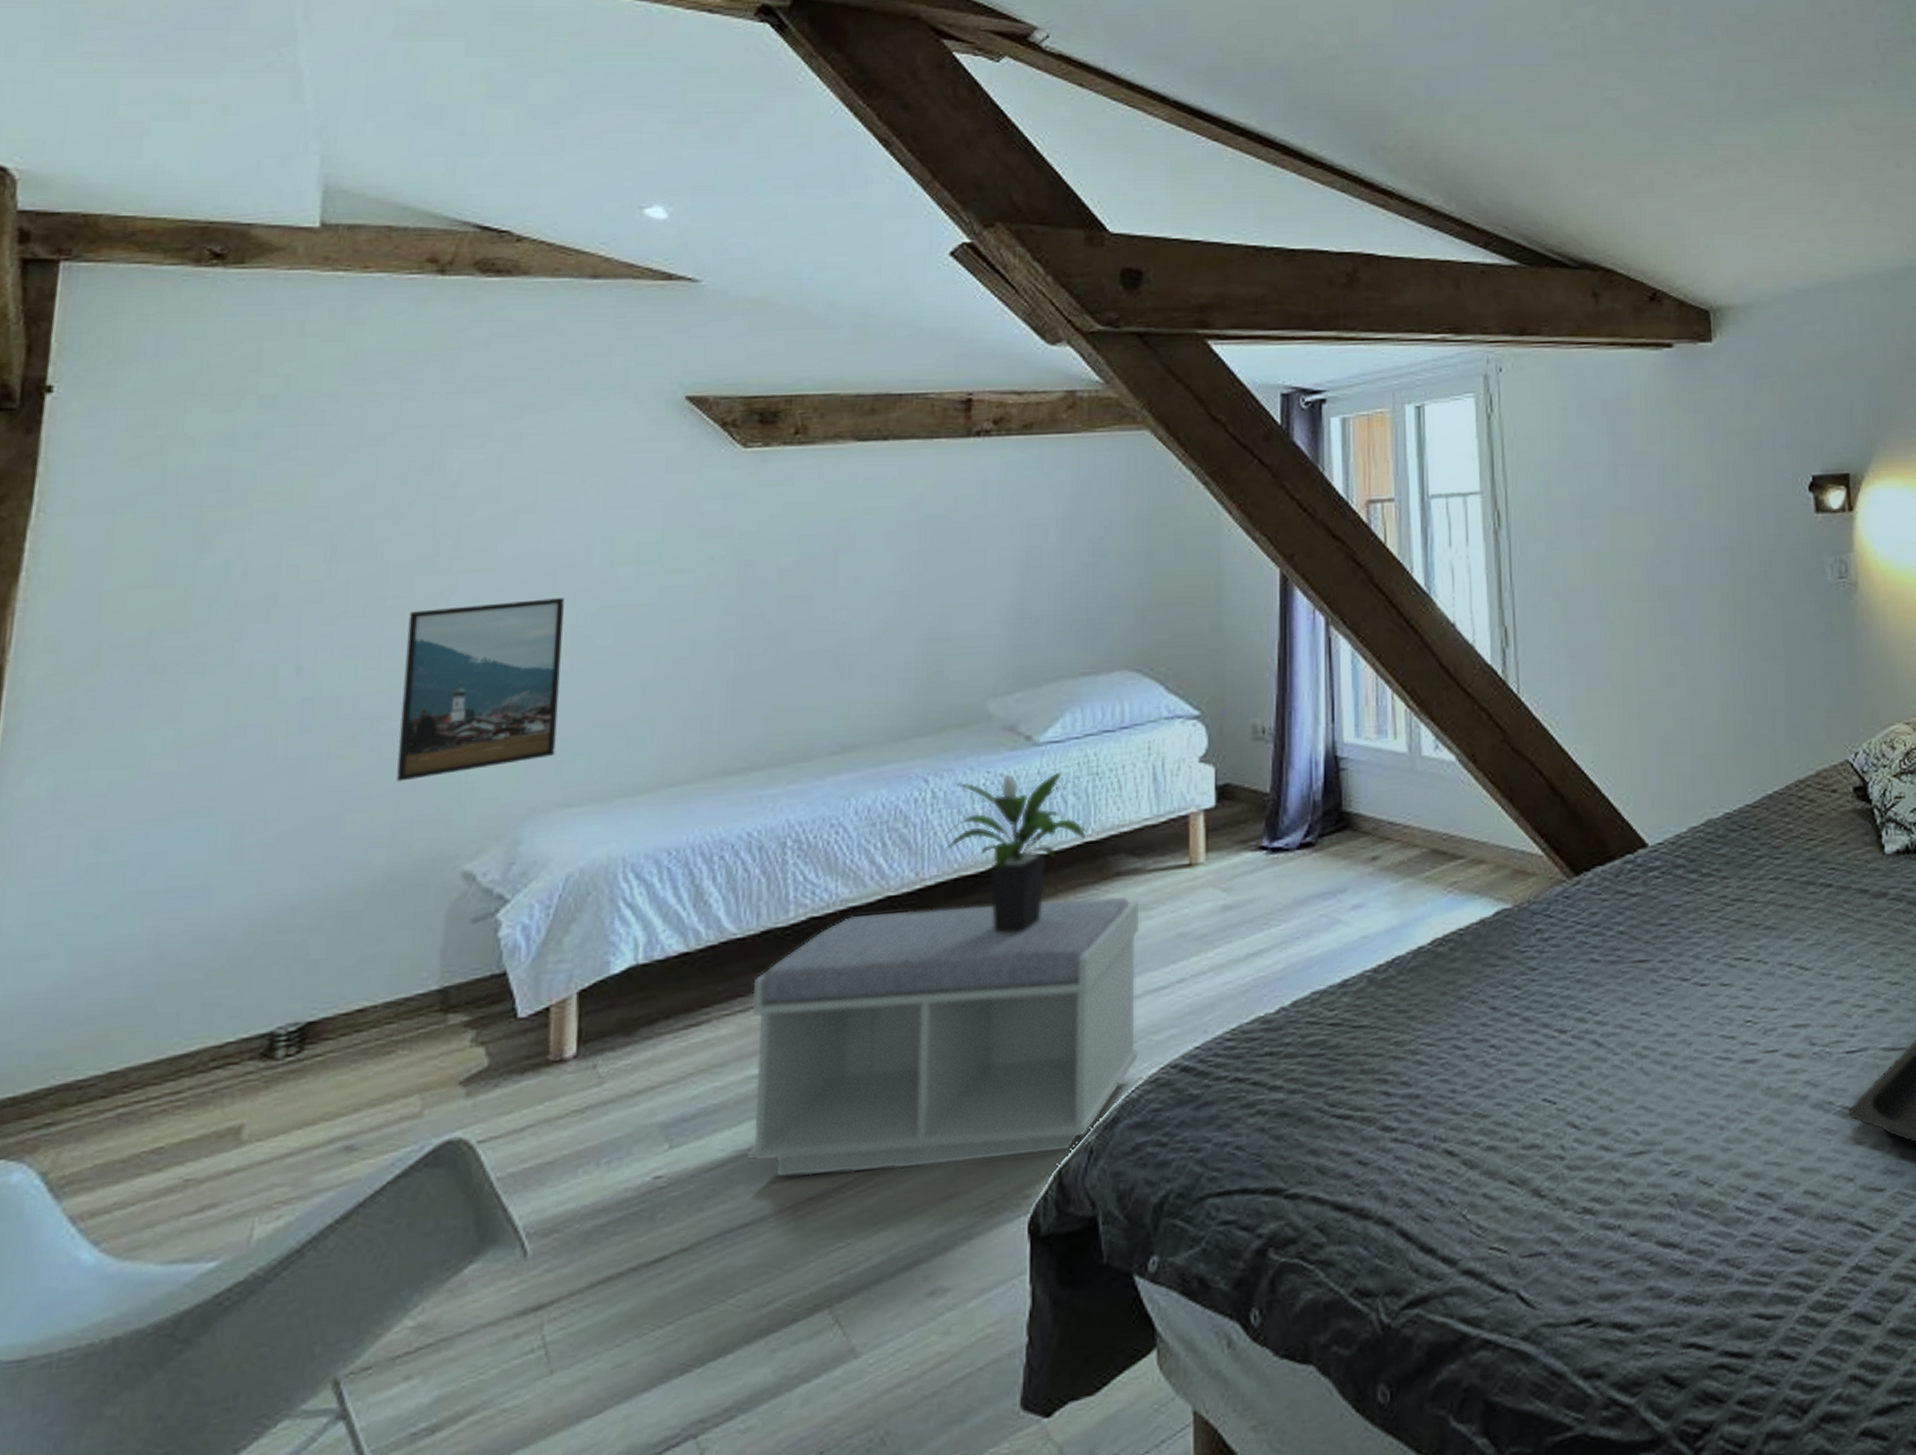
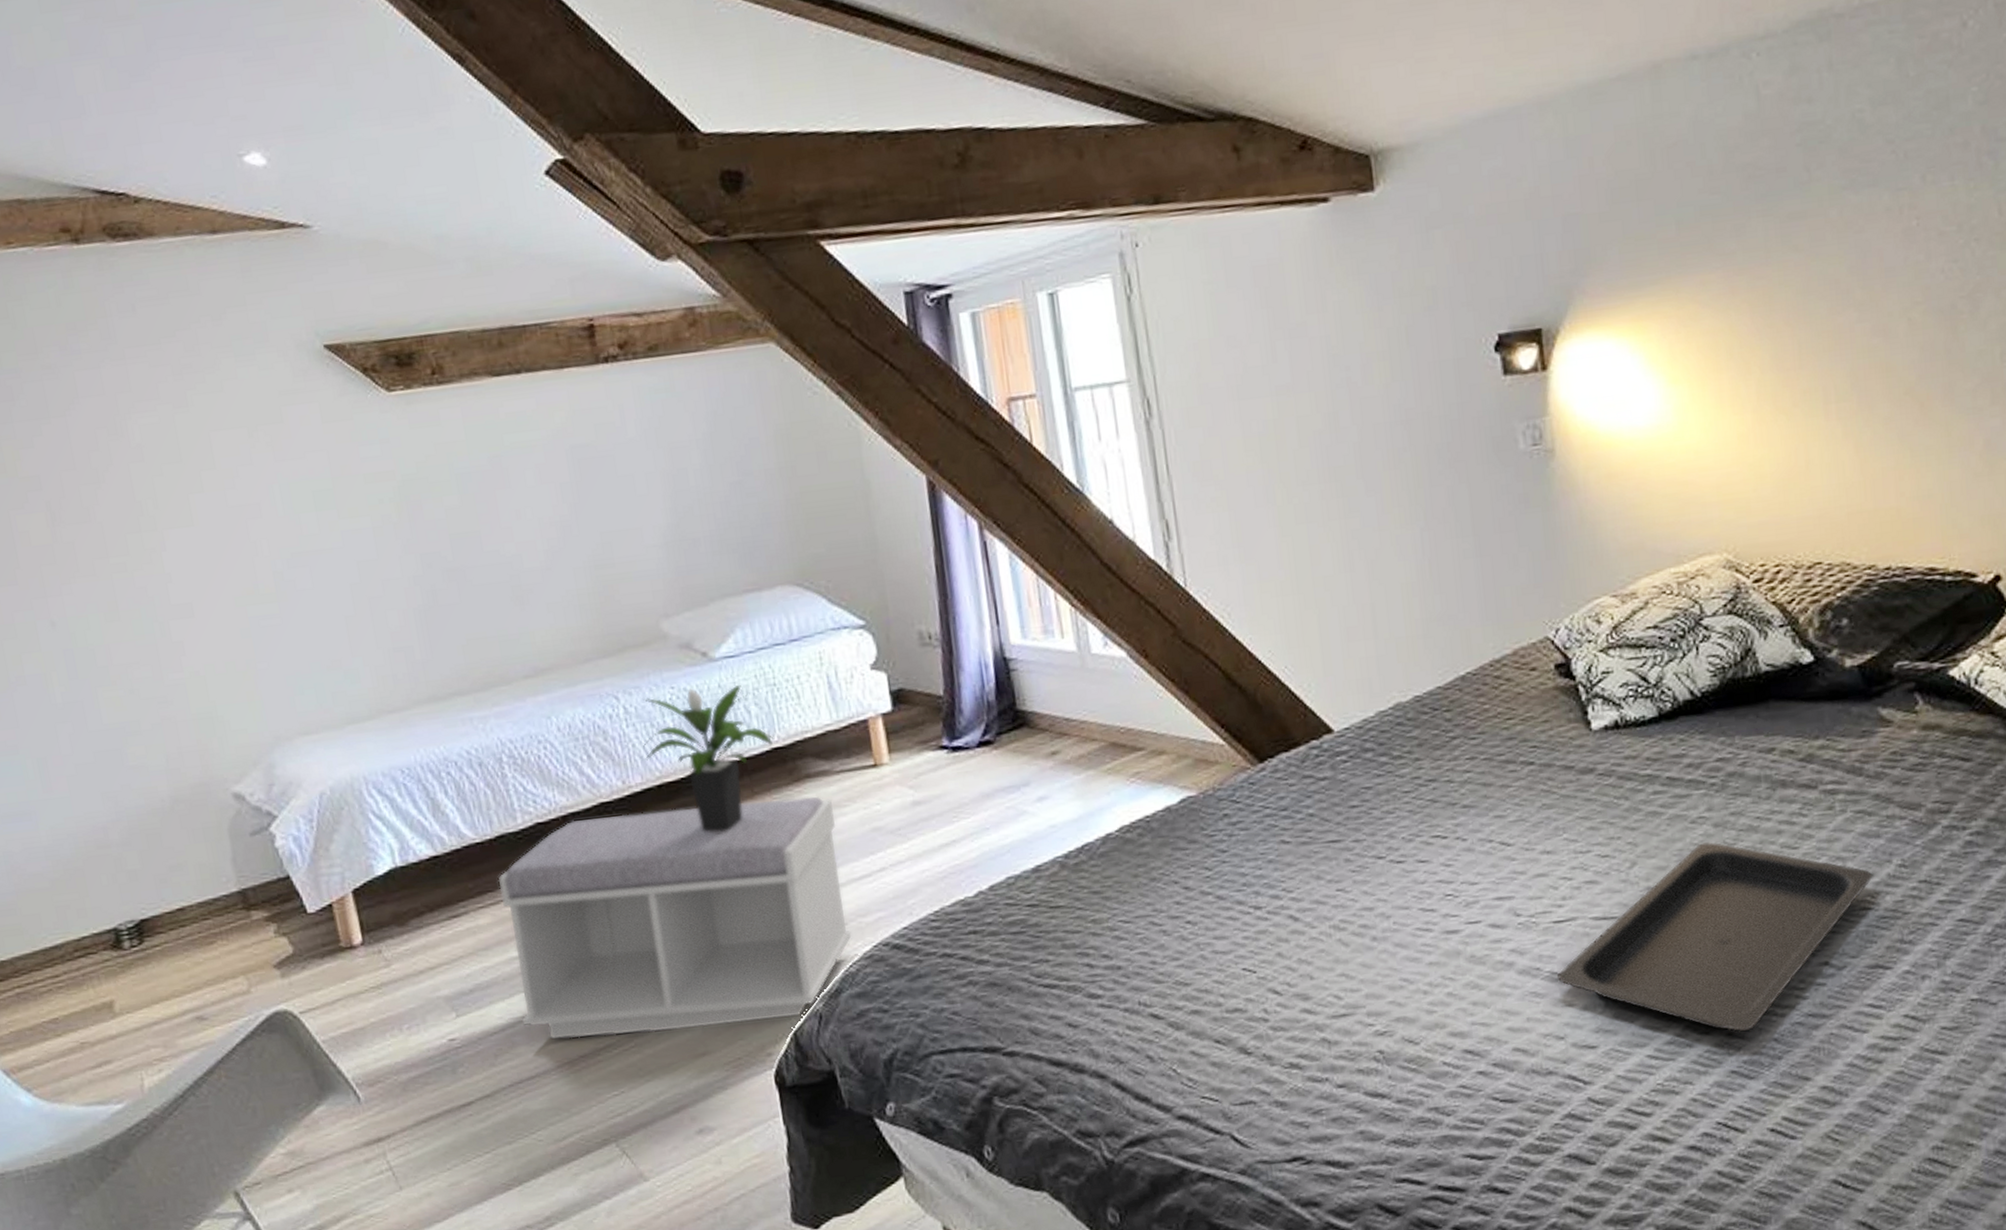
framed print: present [397,598,564,782] -> none [131,547,285,719]

